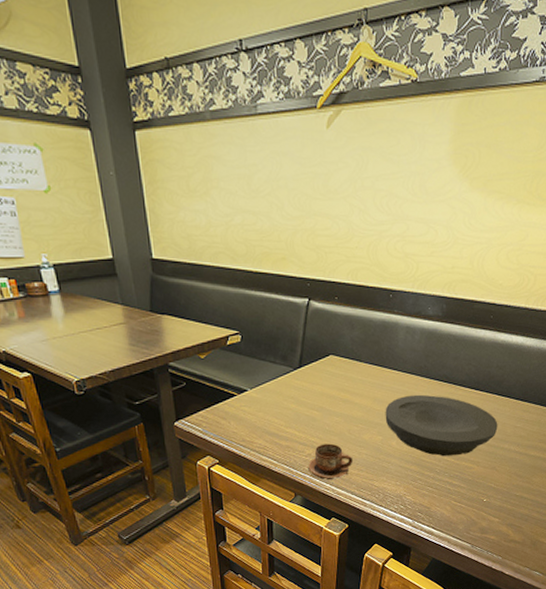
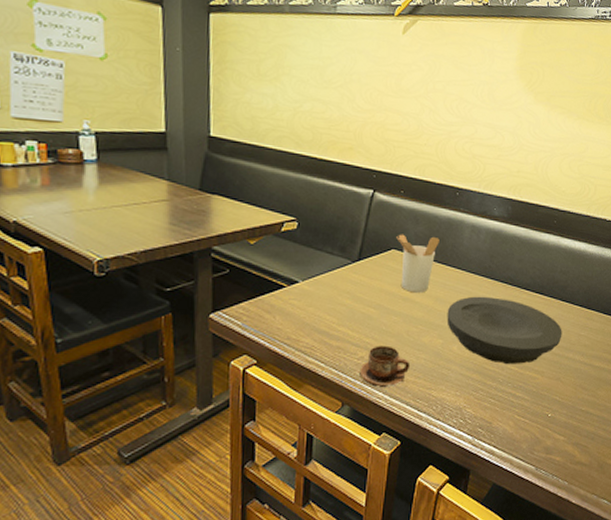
utensil holder: none [333,339,375,395] -> present [396,234,440,293]

